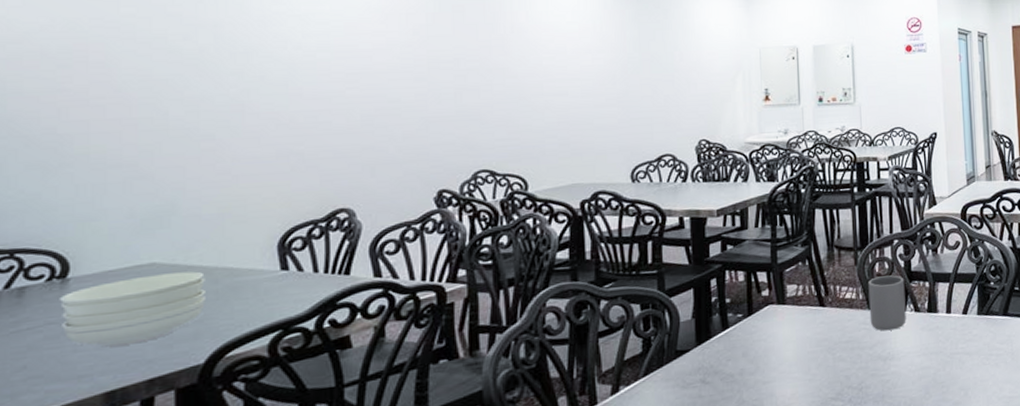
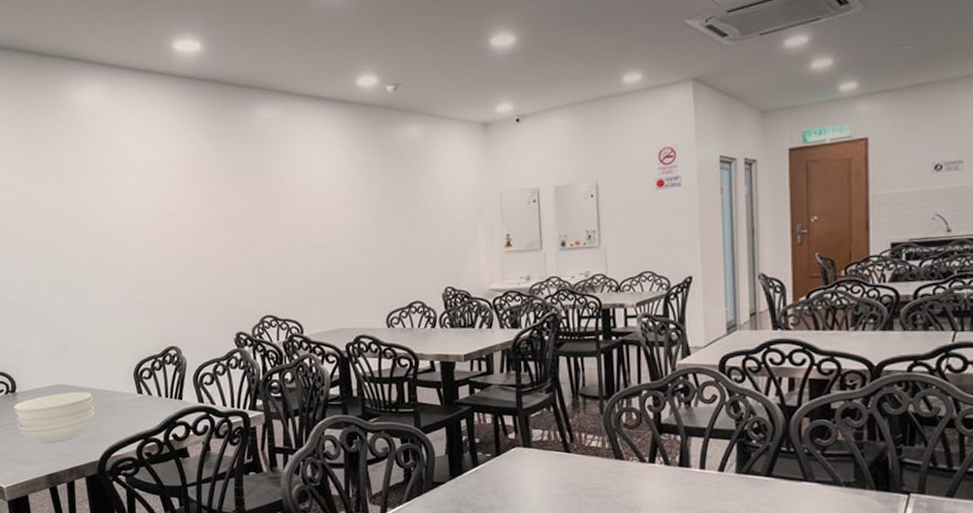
cup: present [868,275,906,331] -> none [614,426,655,482]

